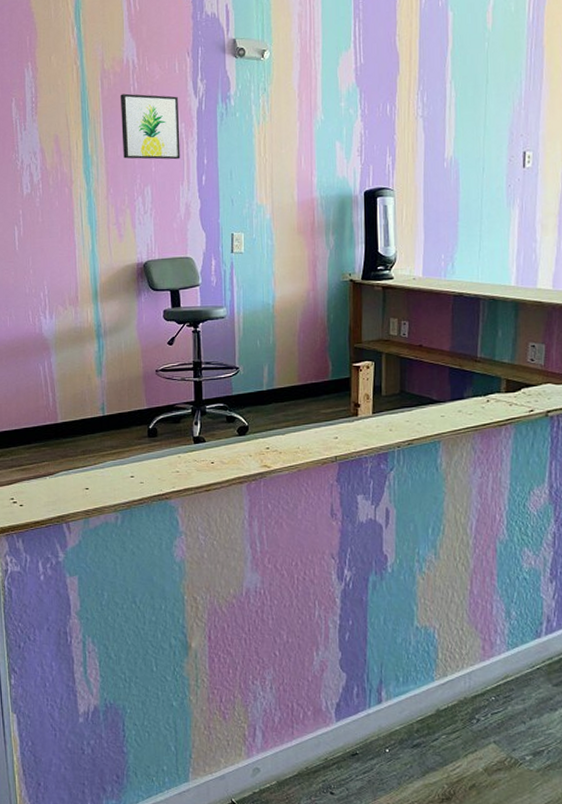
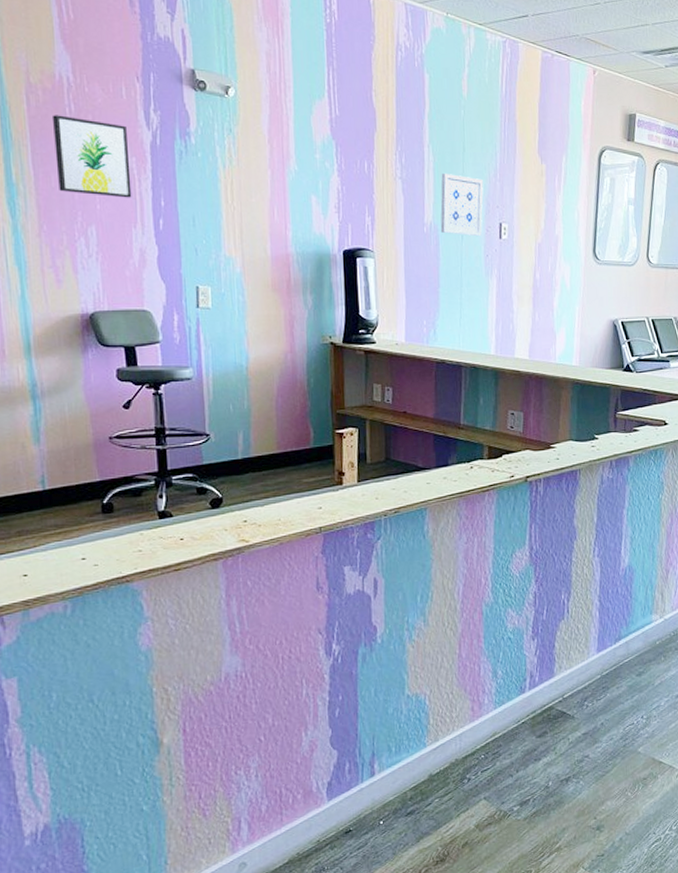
wall art: none [461,107,507,168] -> present [440,174,484,237]

